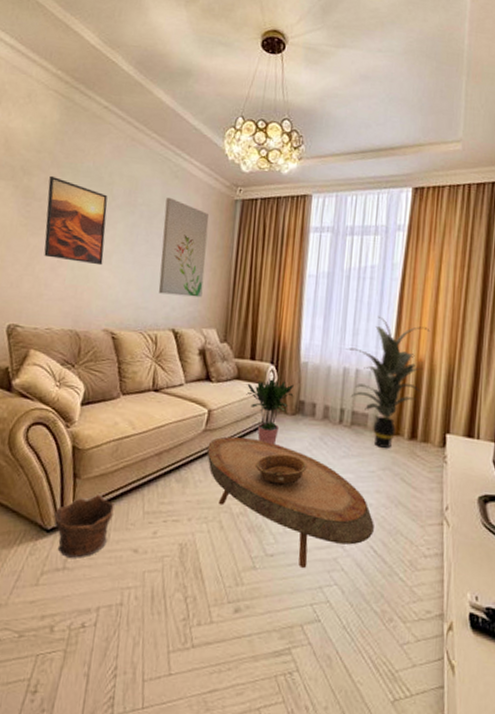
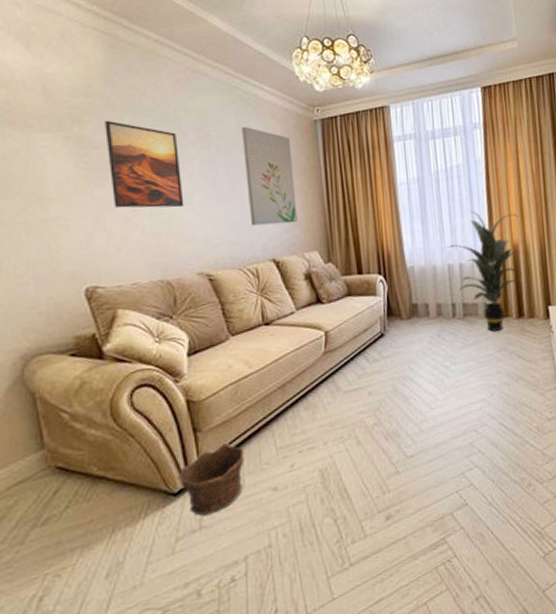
coffee table: present [207,436,374,568] -> none [331,349,501,460]
potted plant: present [246,377,295,444] -> none [359,287,406,352]
decorative bowl: present [256,453,308,485] -> none [381,357,431,390]

